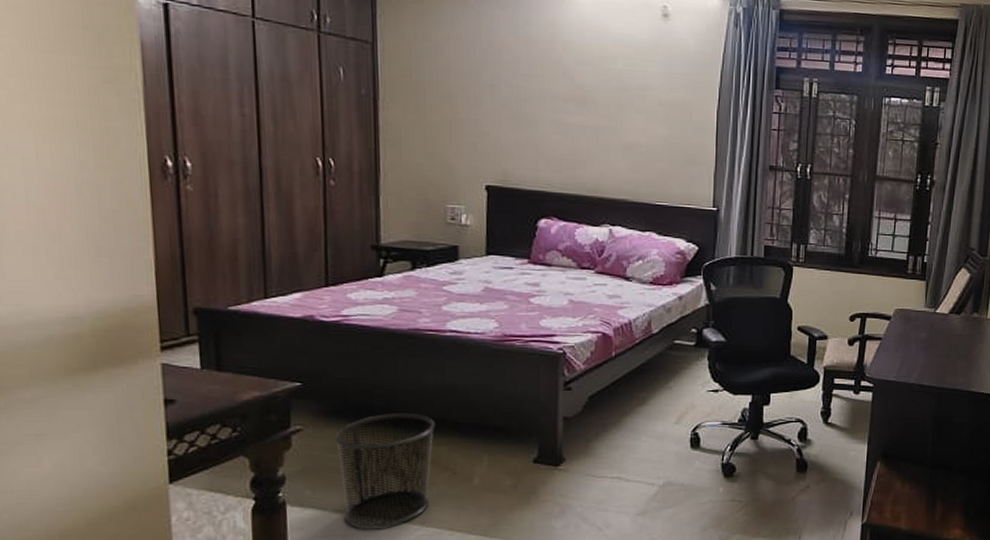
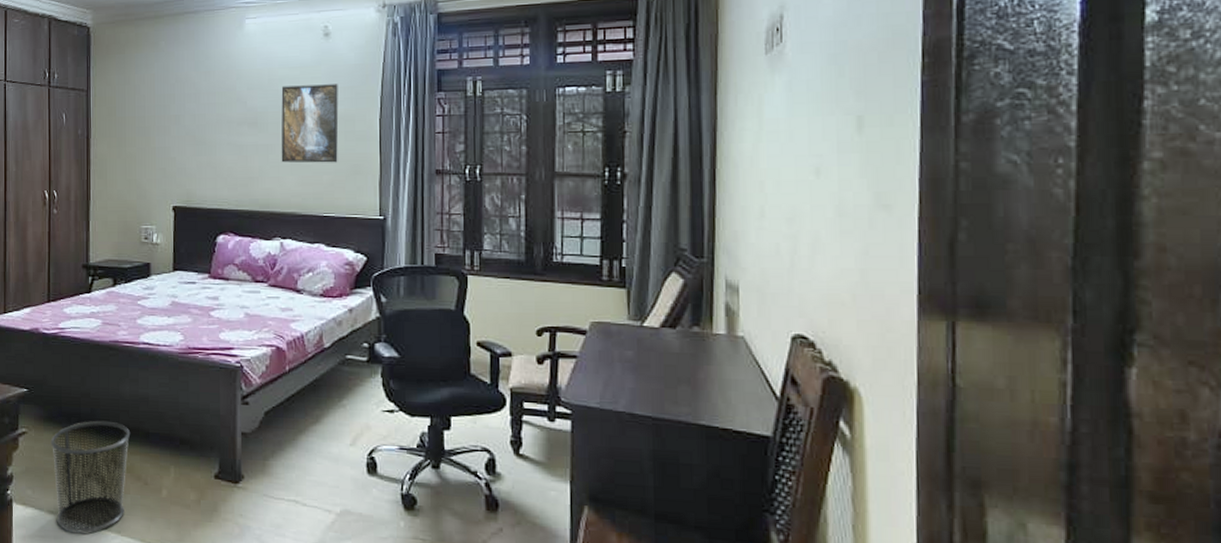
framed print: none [612,65,676,152] -> present [281,84,339,163]

